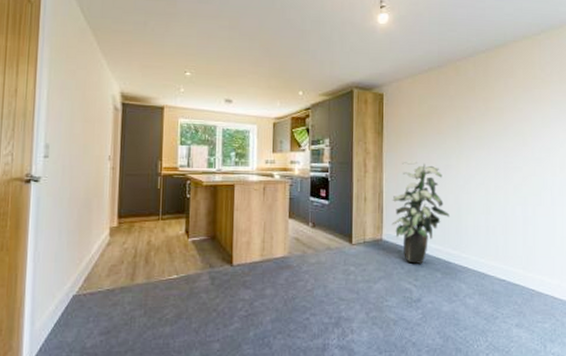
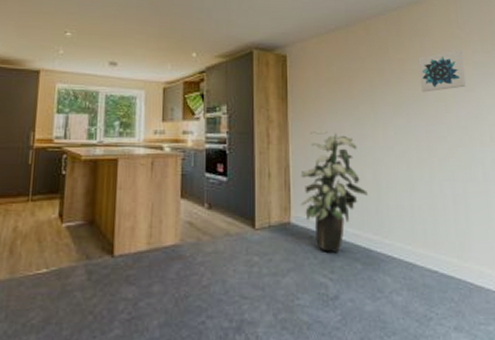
wall art: none [501,89,543,128] -> present [418,50,467,92]

